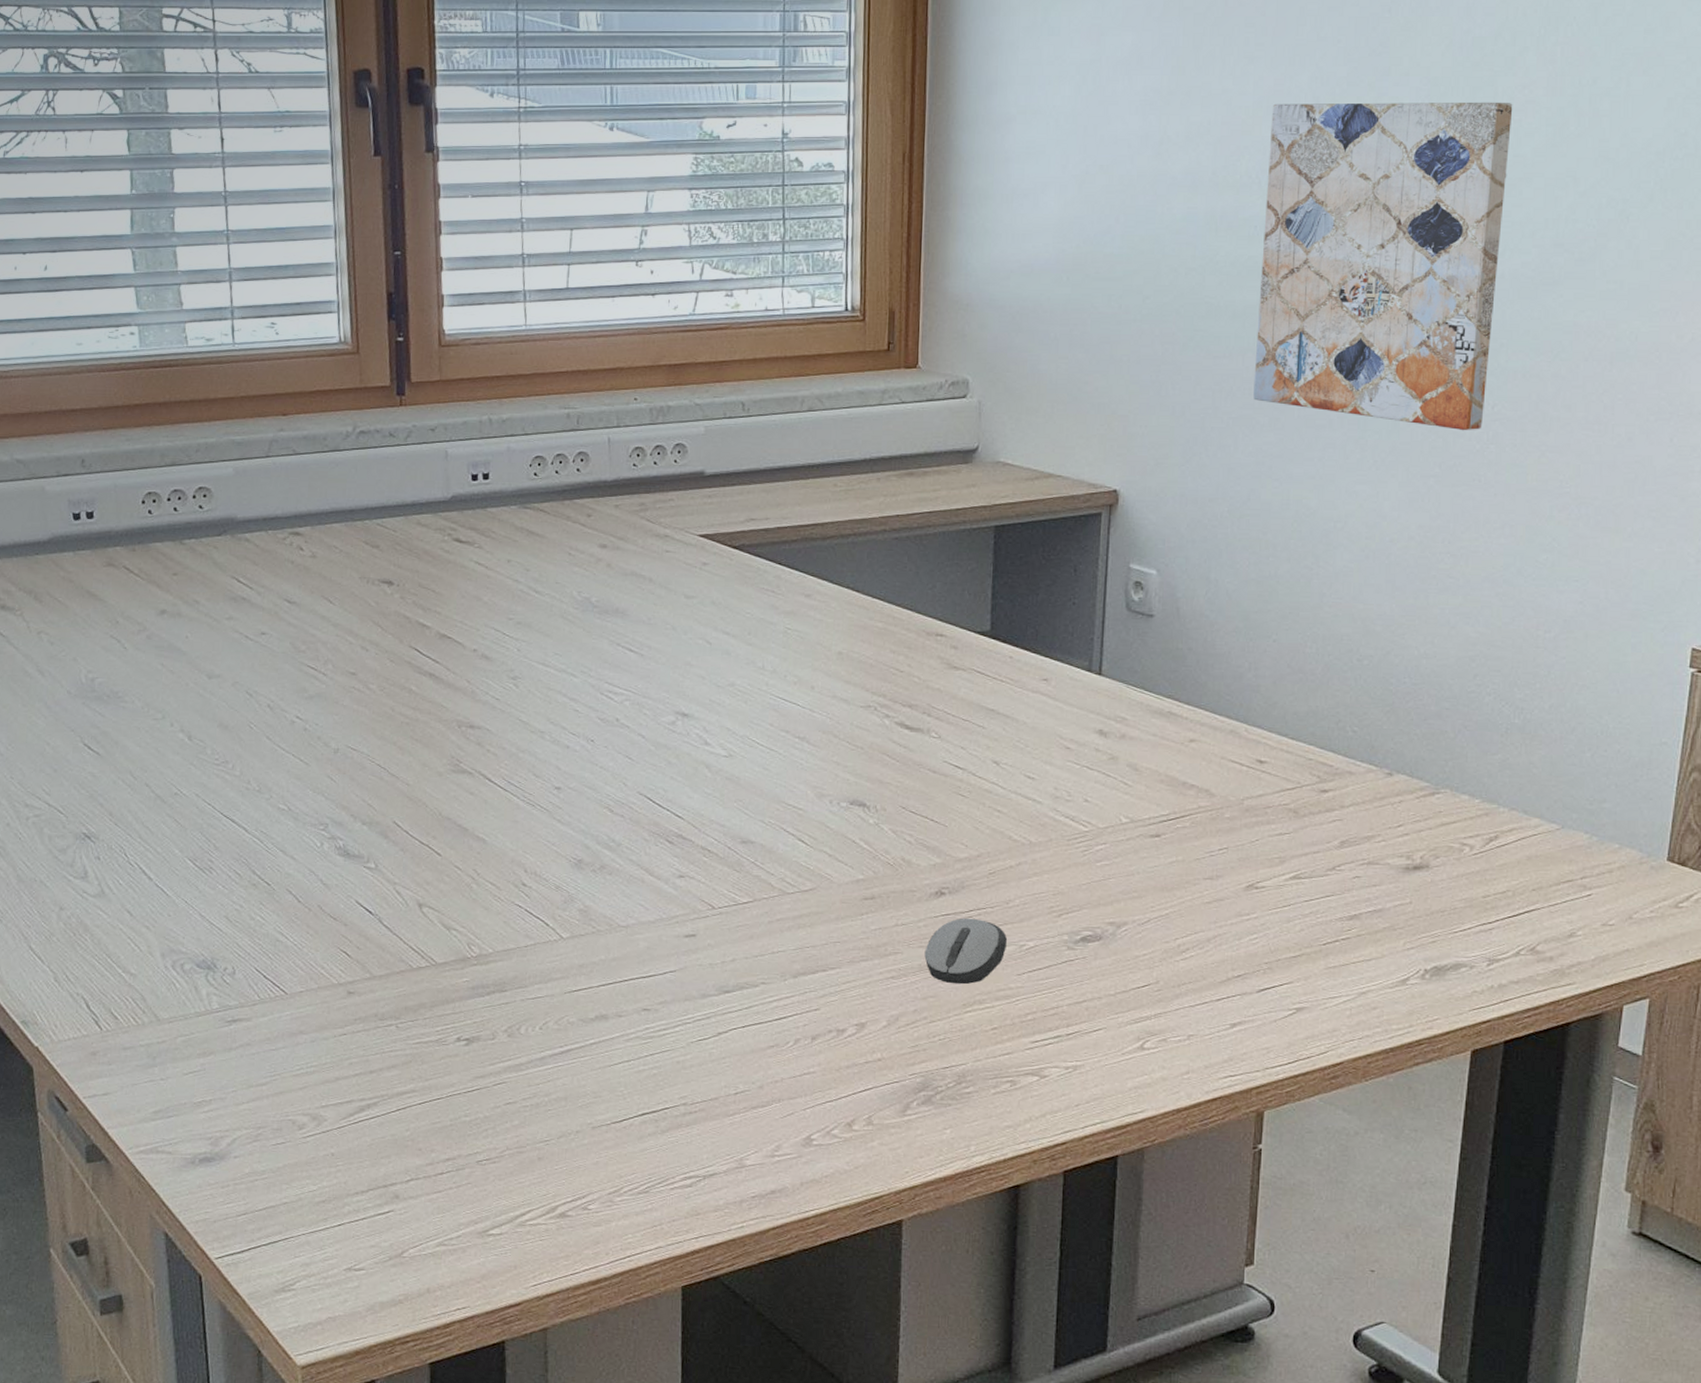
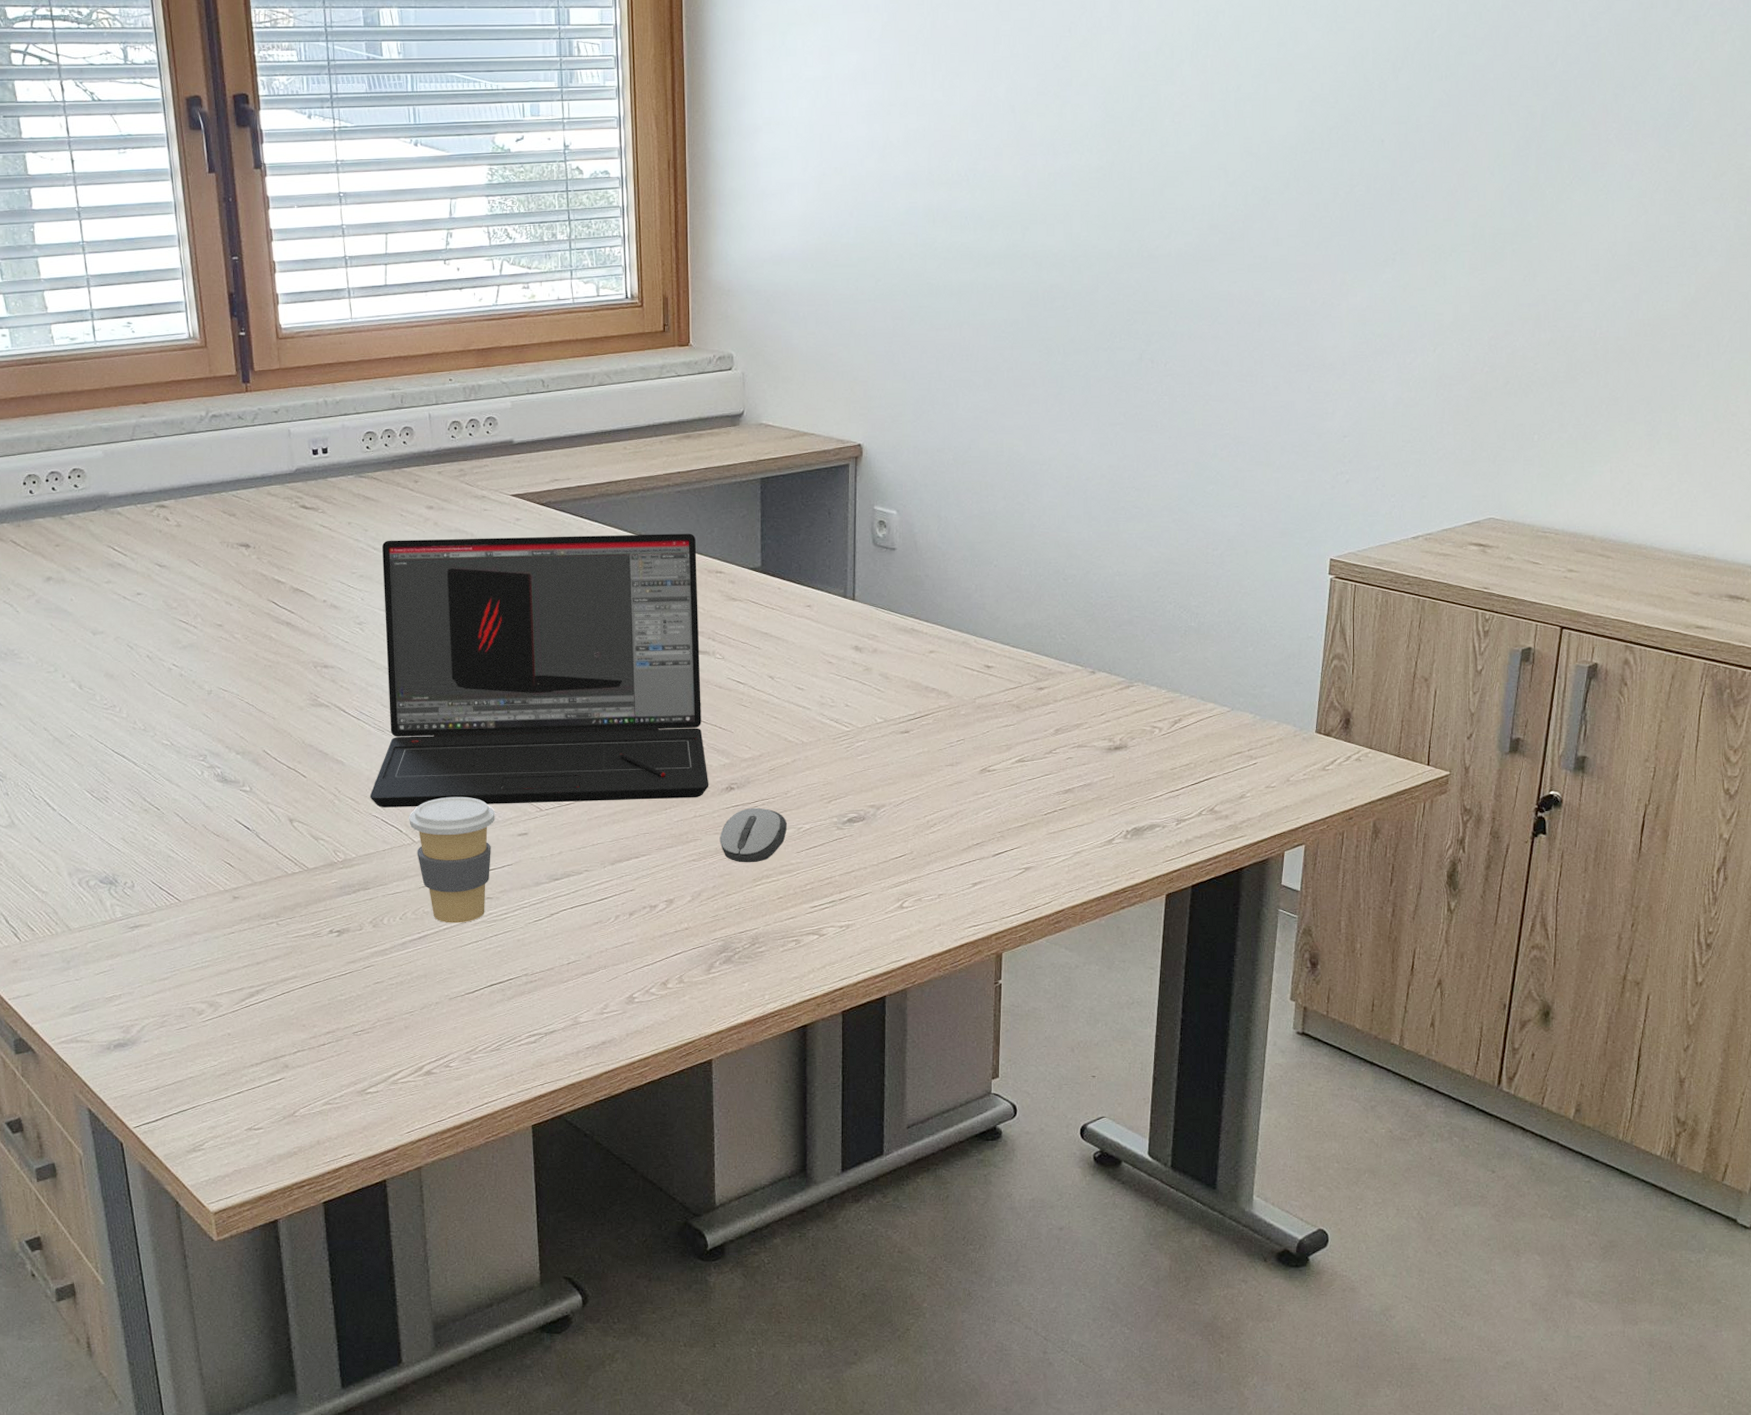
laptop: none [513,582,916,903] -> present [369,533,709,808]
coffee cup: none [557,886,659,1038] -> present [409,796,495,923]
wall art: present [1253,102,1513,431] -> none [970,107,1173,385]

